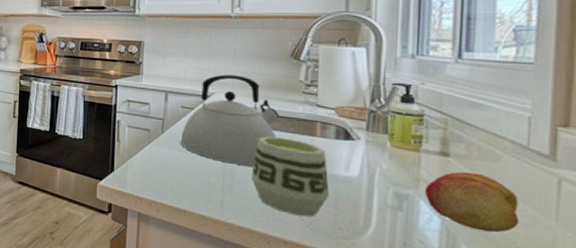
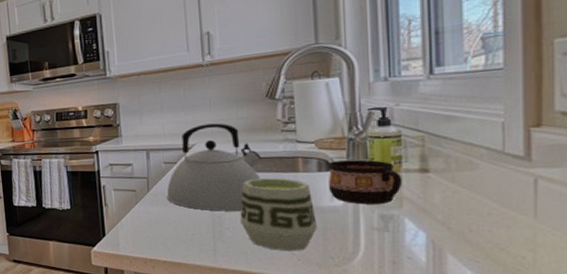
cup: none [345,130,422,182] -> present [328,159,403,205]
fruit: present [425,171,520,233] -> none [409,184,501,239]

